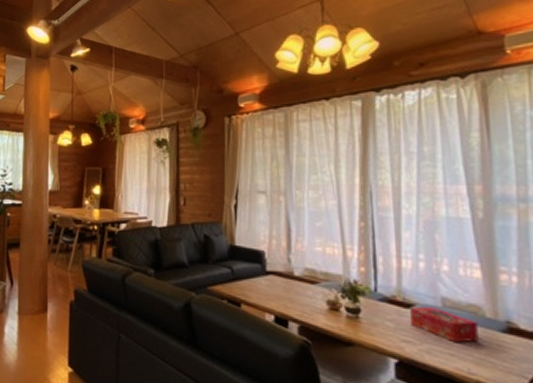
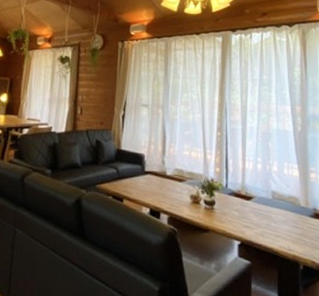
tissue box: present [410,307,479,343] -> none [250,199,296,227]

